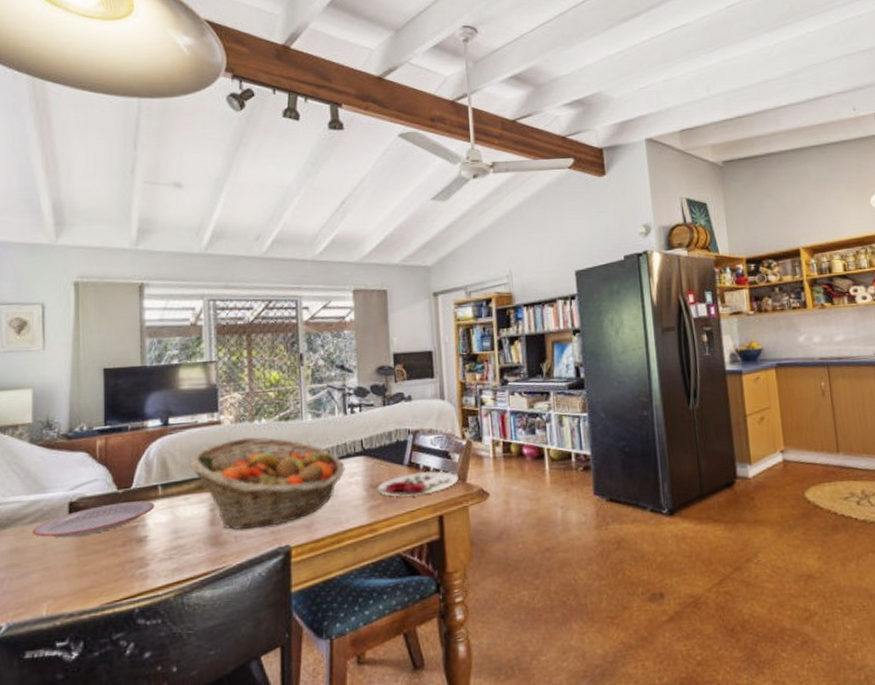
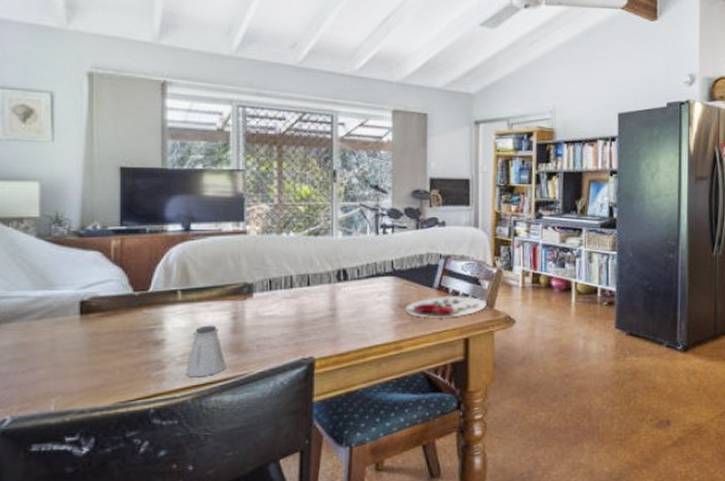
plate: present [33,500,155,538] -> none [40,304,174,336]
saltshaker: none [167,518,206,574] -> present [185,325,226,378]
fruit basket: present [189,436,345,530] -> none [211,248,374,340]

